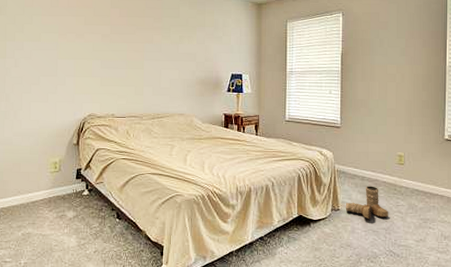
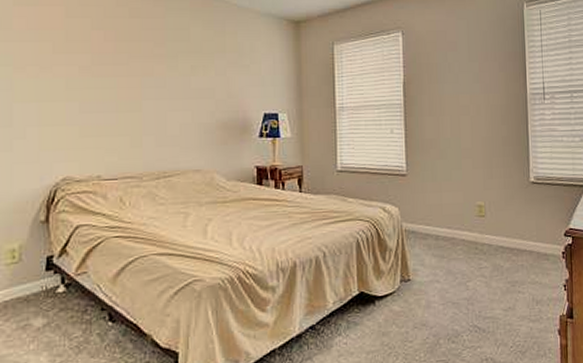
boots: present [345,186,389,219] -> none [417,246,470,288]

